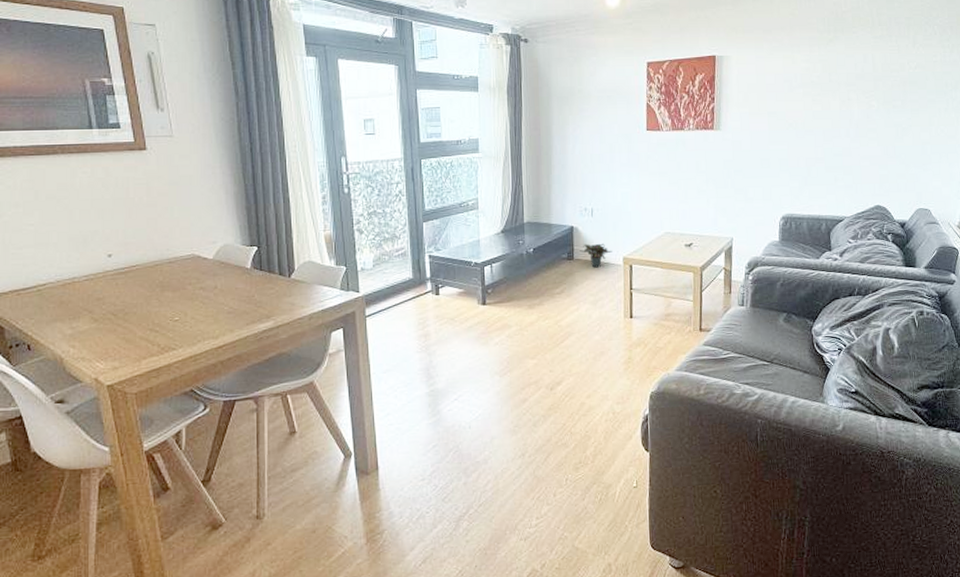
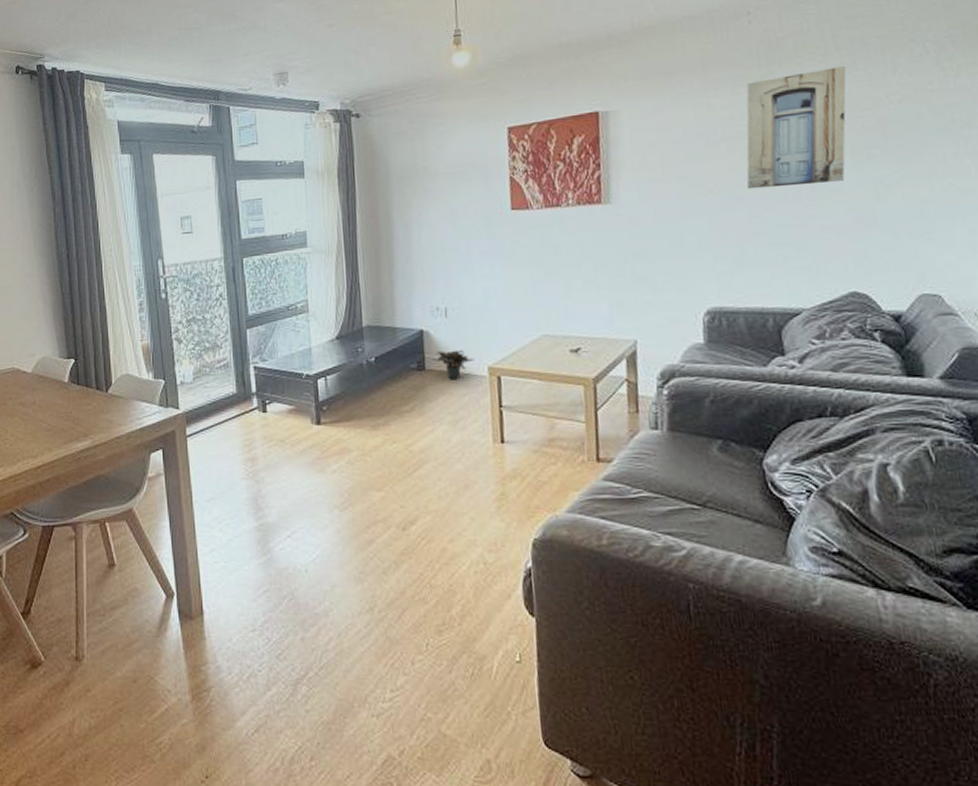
wall art: none [815,38,884,126] -> present [746,66,846,190]

